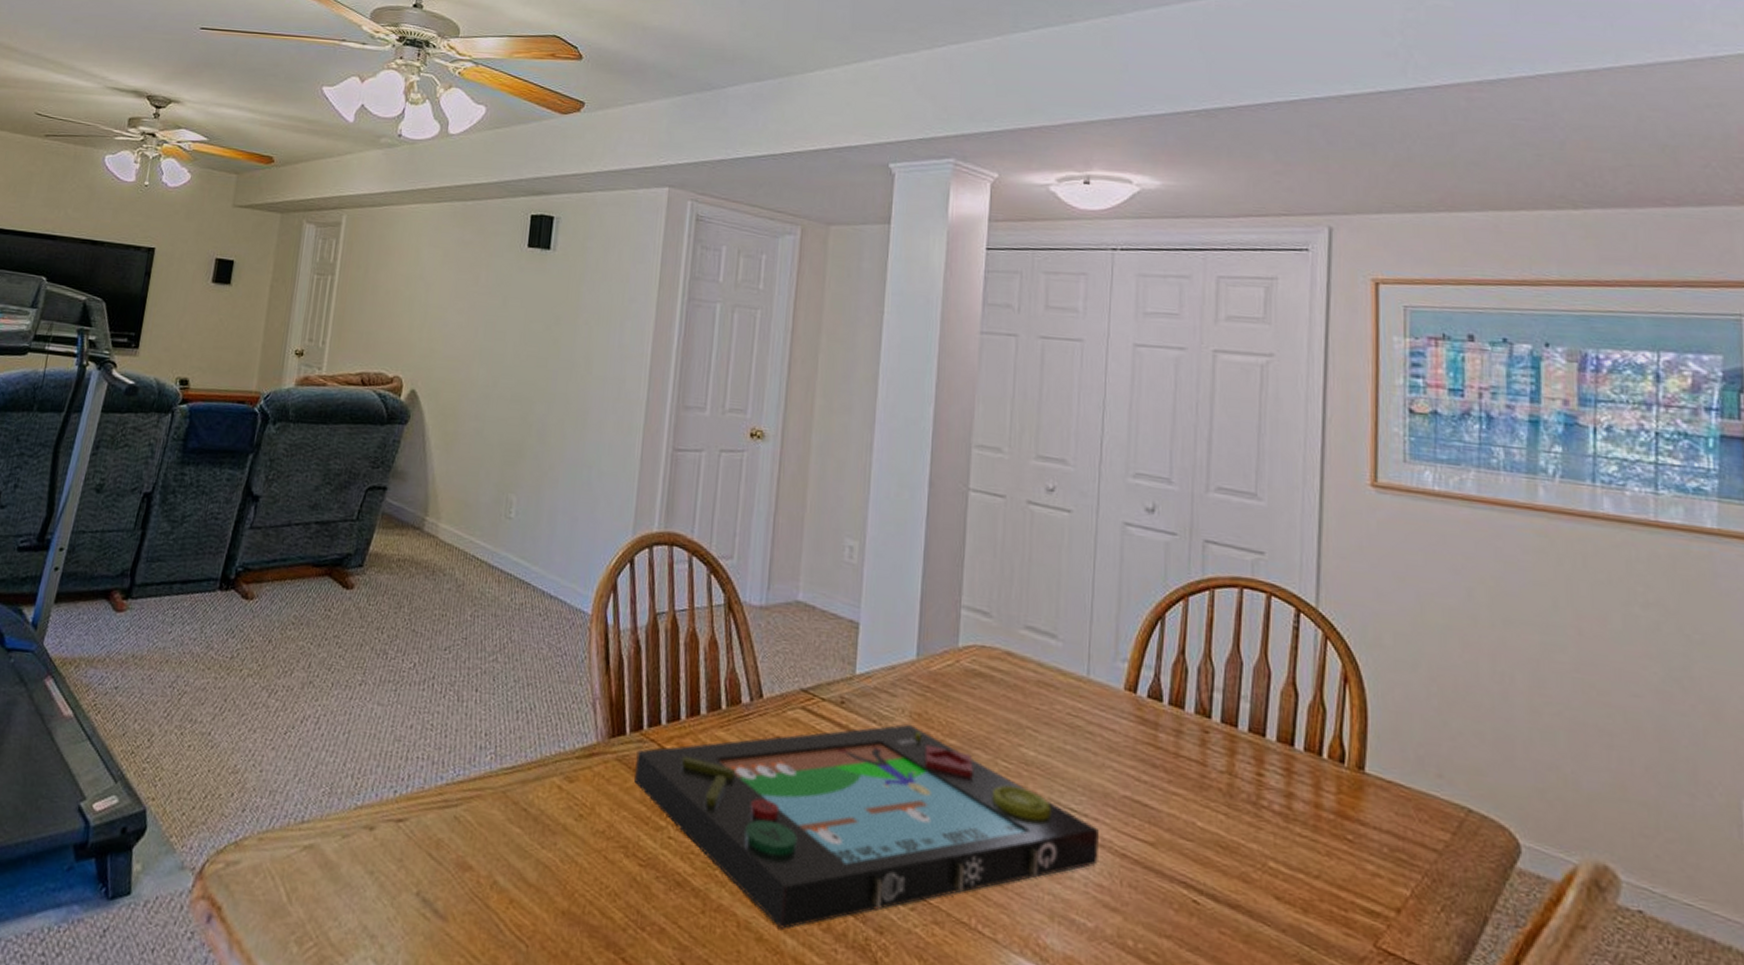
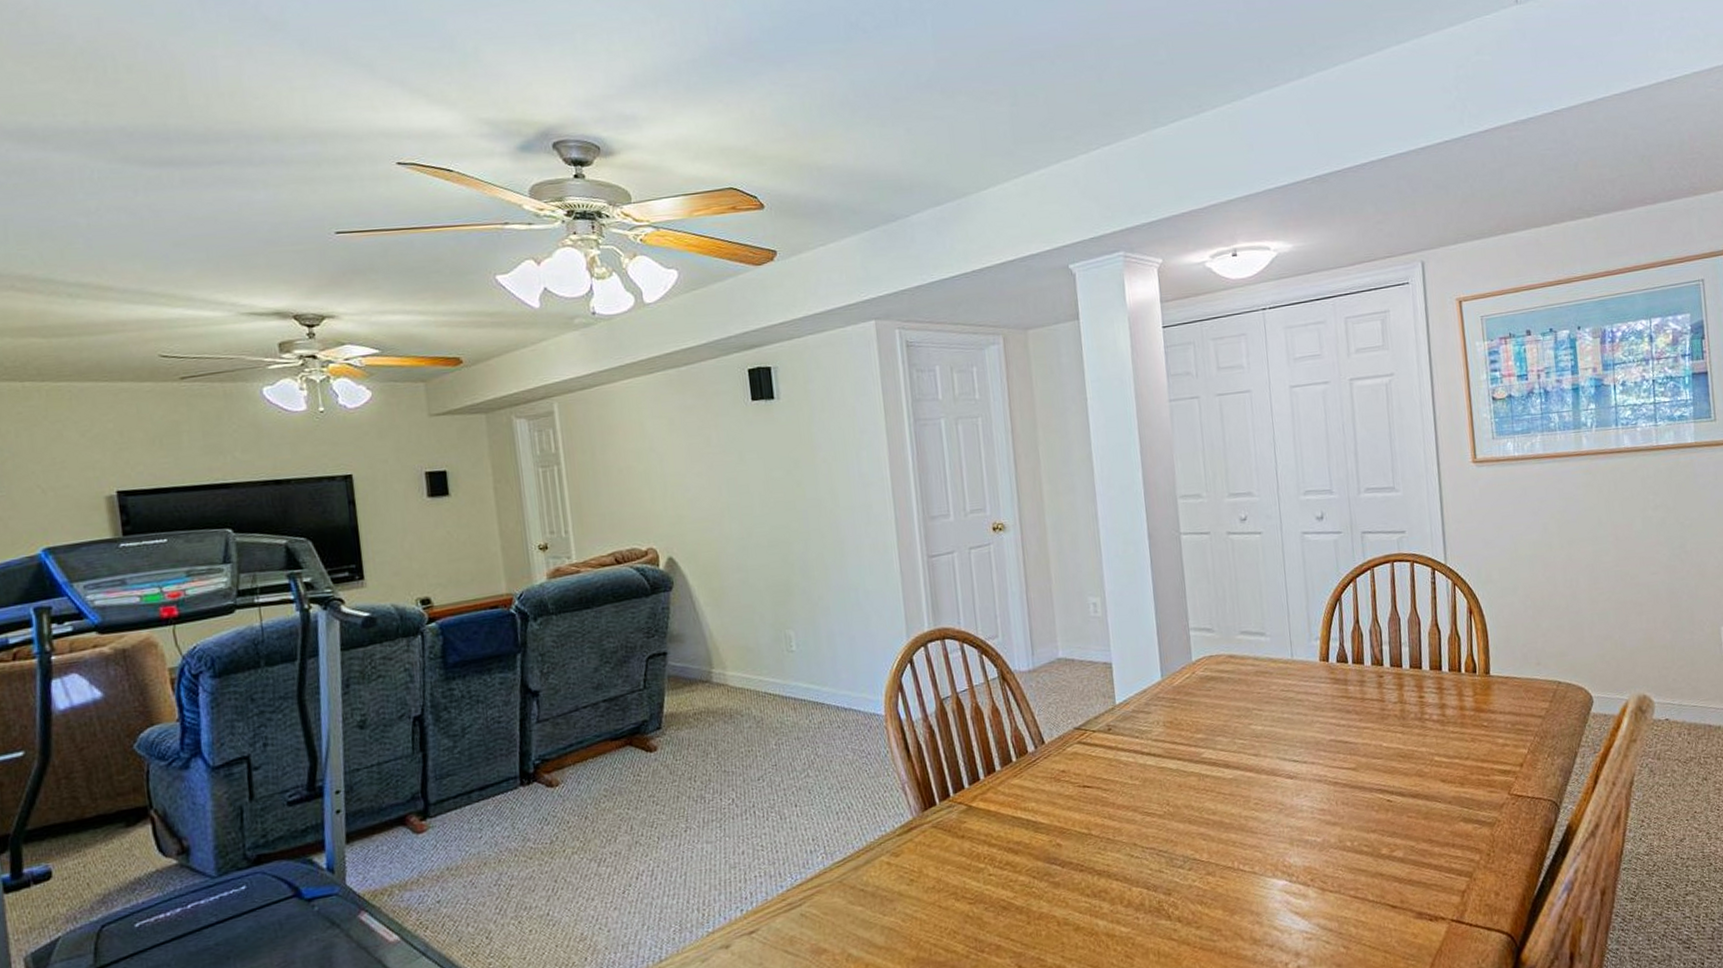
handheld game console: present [634,724,1099,929] -> none [948,731,1319,916]

